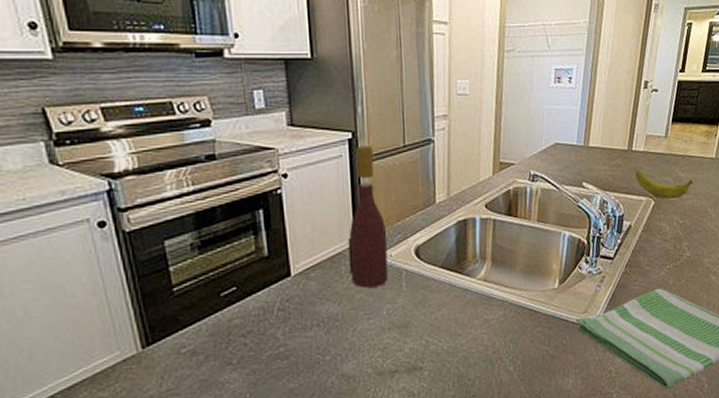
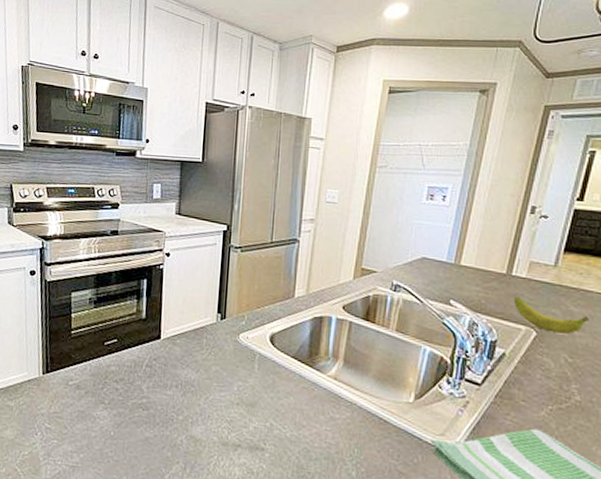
wine bottle: present [348,146,388,288] -> none [209,237,247,364]

